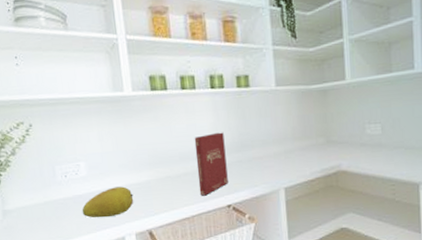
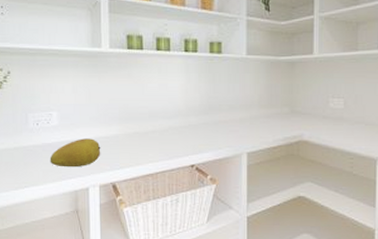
book: present [194,132,228,196] -> none [164,94,194,154]

